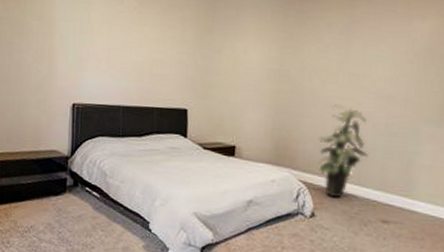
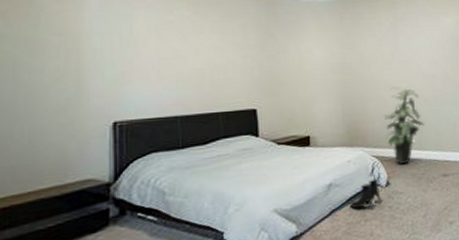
boots: none [268,206,303,235] -> present [350,178,381,209]

